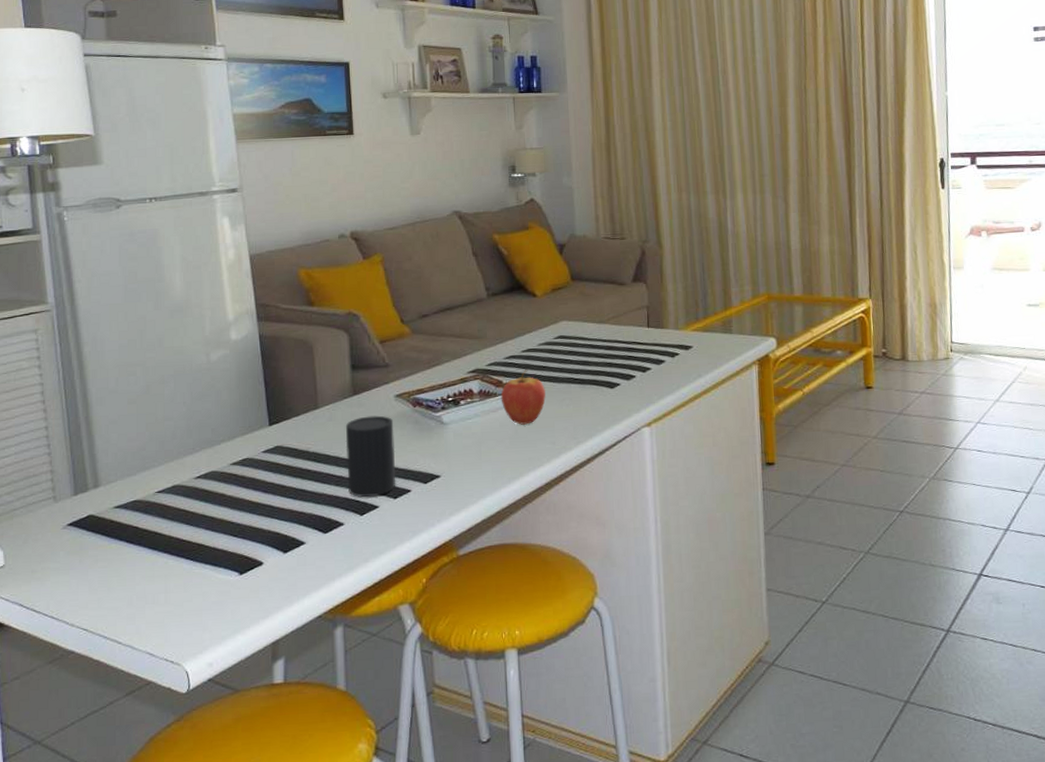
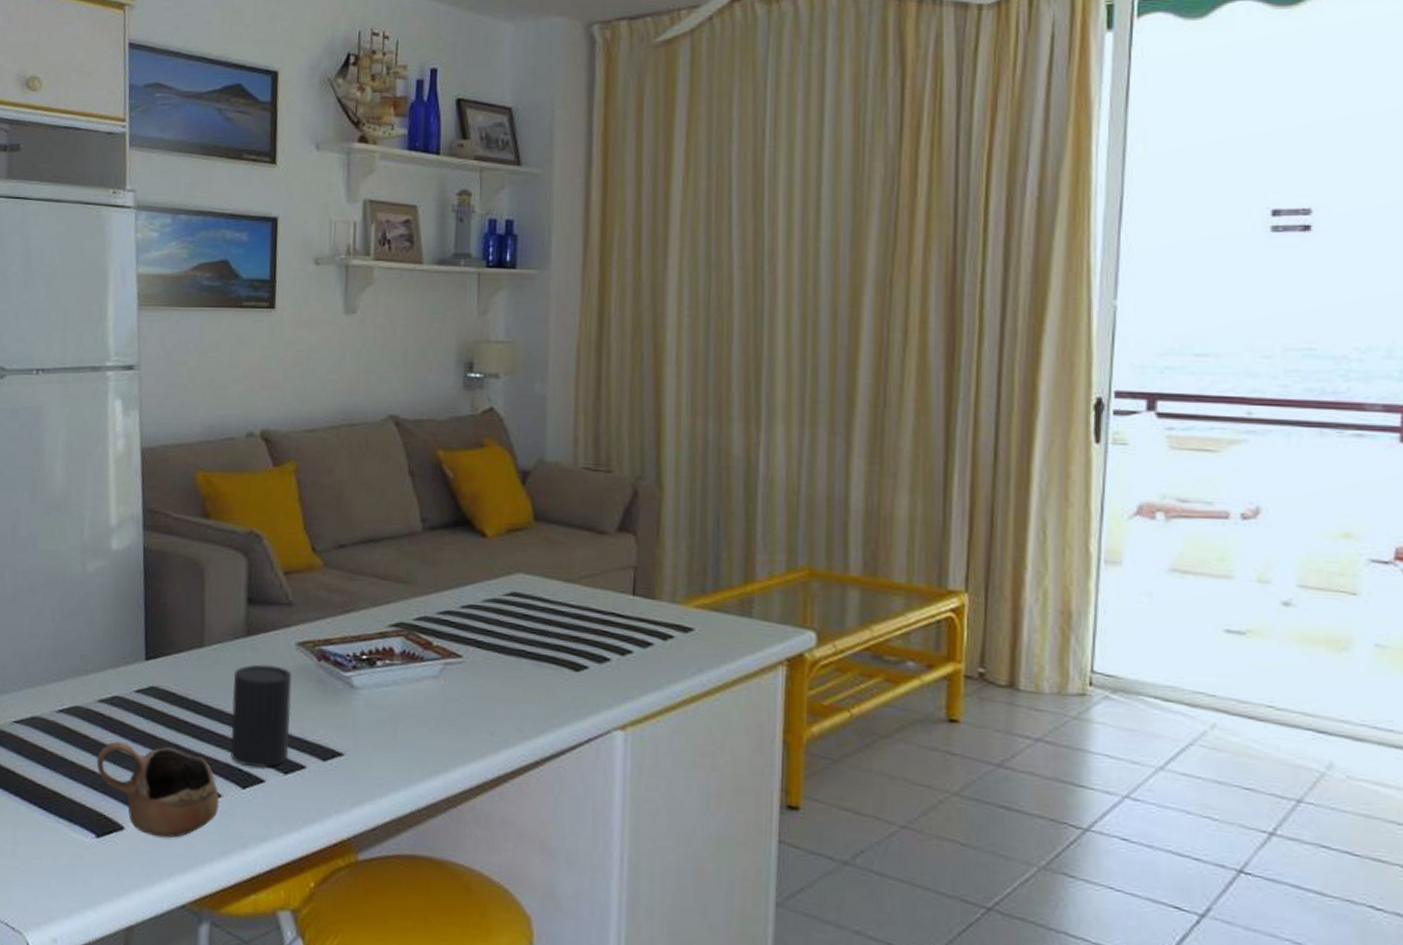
cup: none [234,492,342,566] -> present [96,741,219,838]
fruit: present [500,368,546,425] -> none [428,630,487,704]

